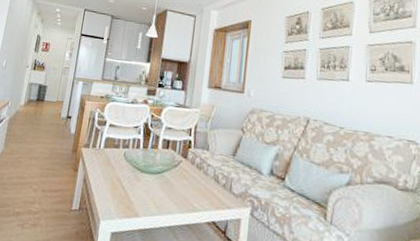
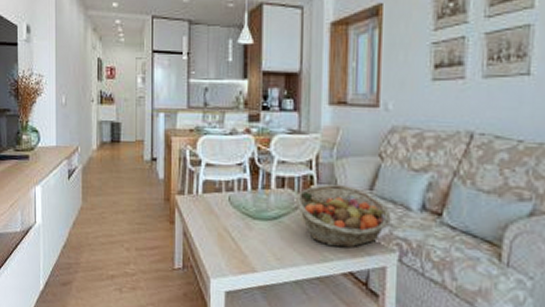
fruit basket: none [175,148,247,202] -> present [294,184,391,248]

